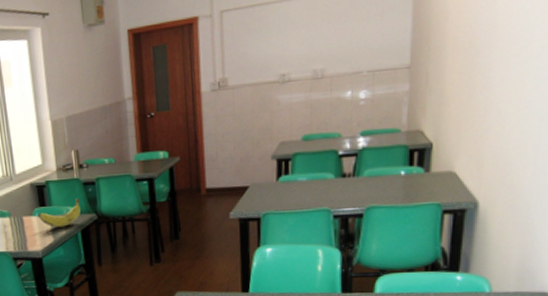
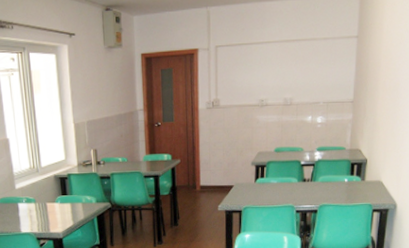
banana: present [39,198,81,228] -> none [61,189,97,213]

